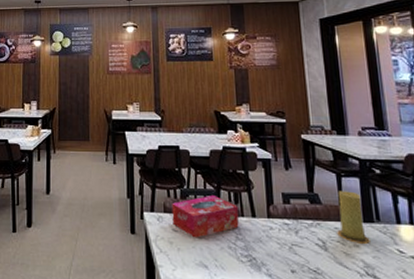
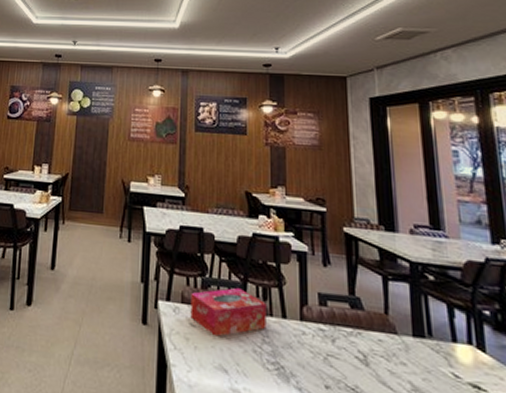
candle: present [337,191,370,244] -> none [381,296,420,362]

